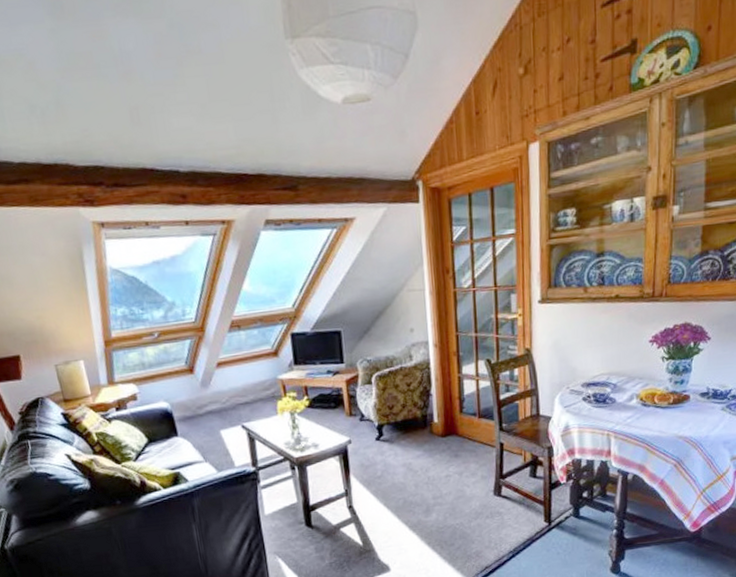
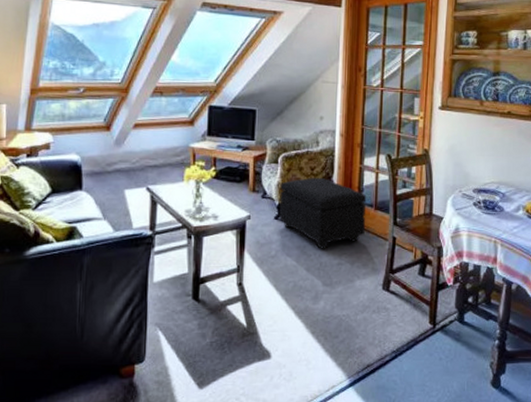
footstool: none [377,392,470,464] -> present [279,177,367,249]

